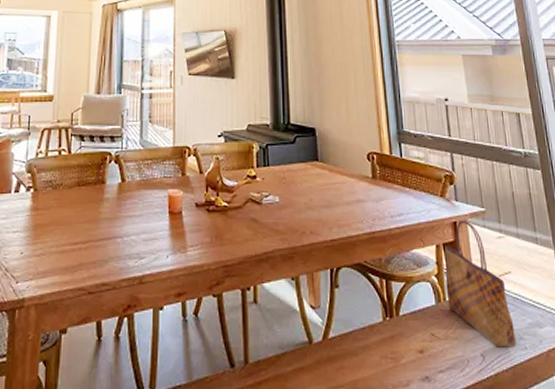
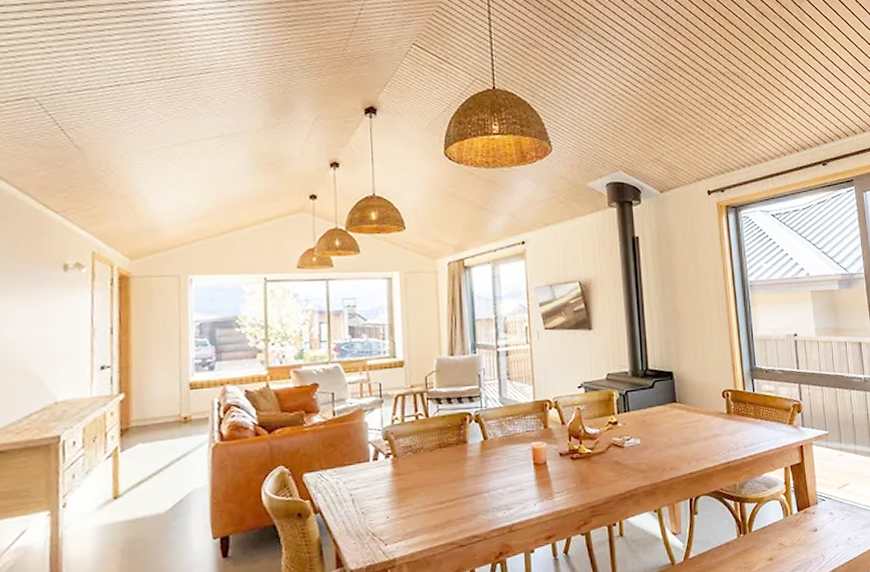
tote bag: present [445,220,517,348] -> none [792,443,852,548]

